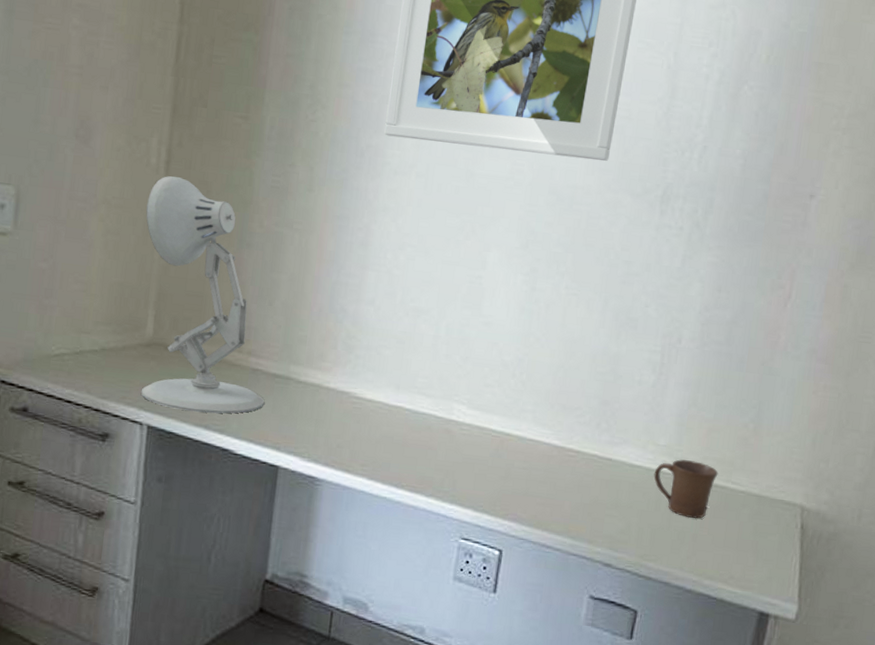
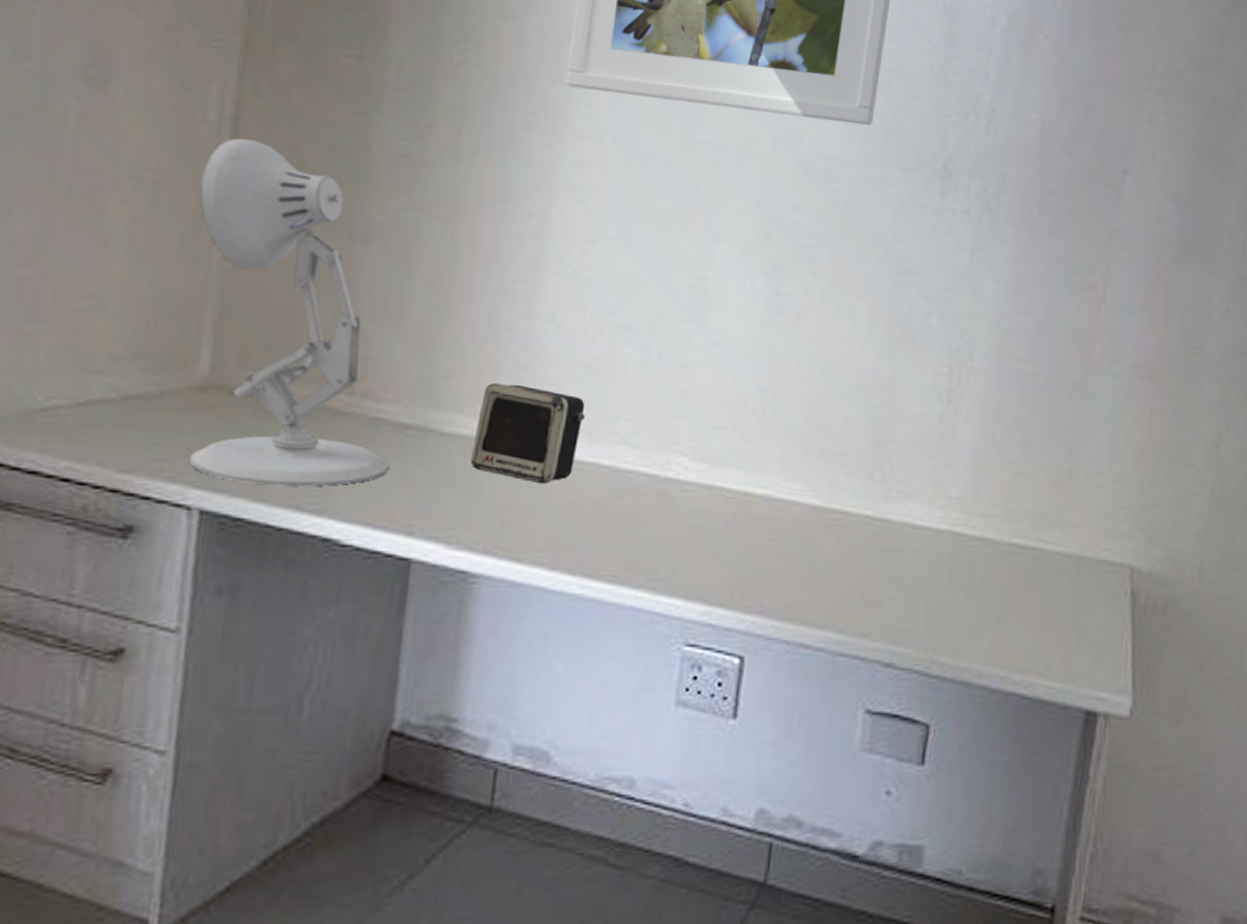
speaker: none [317,347,395,420] -> present [471,382,586,485]
mug: present [654,459,718,519] -> none [944,515,1027,594]

